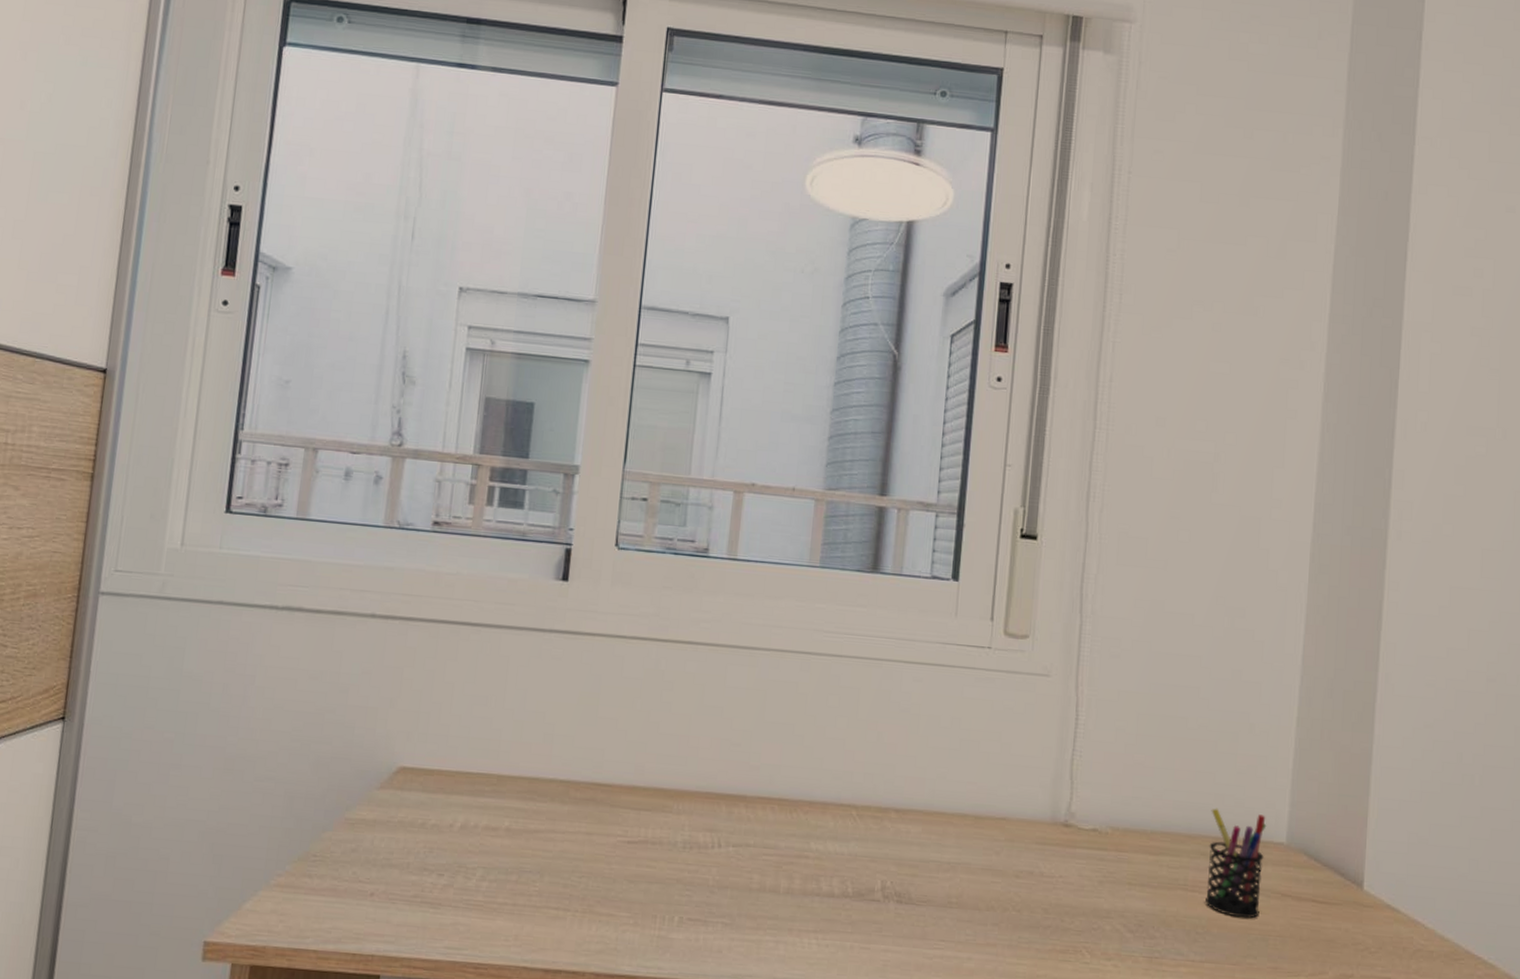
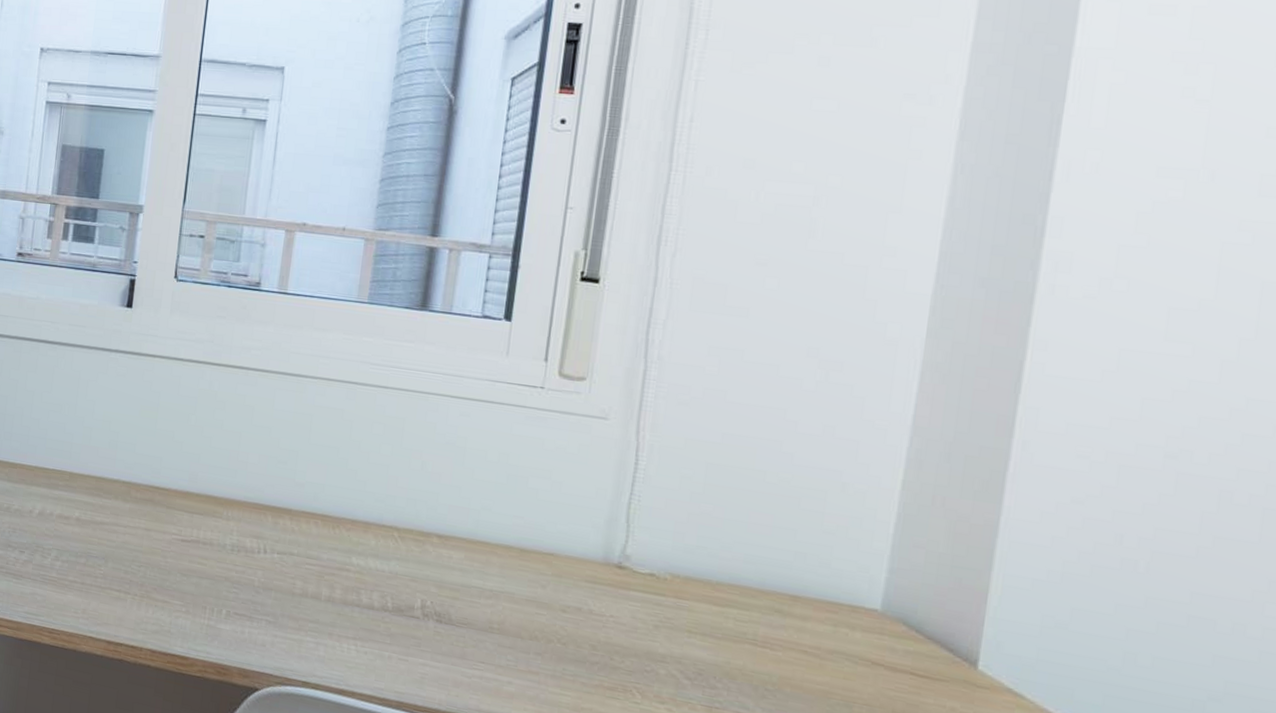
pen holder: present [1205,808,1267,919] -> none [778,566,857,683]

